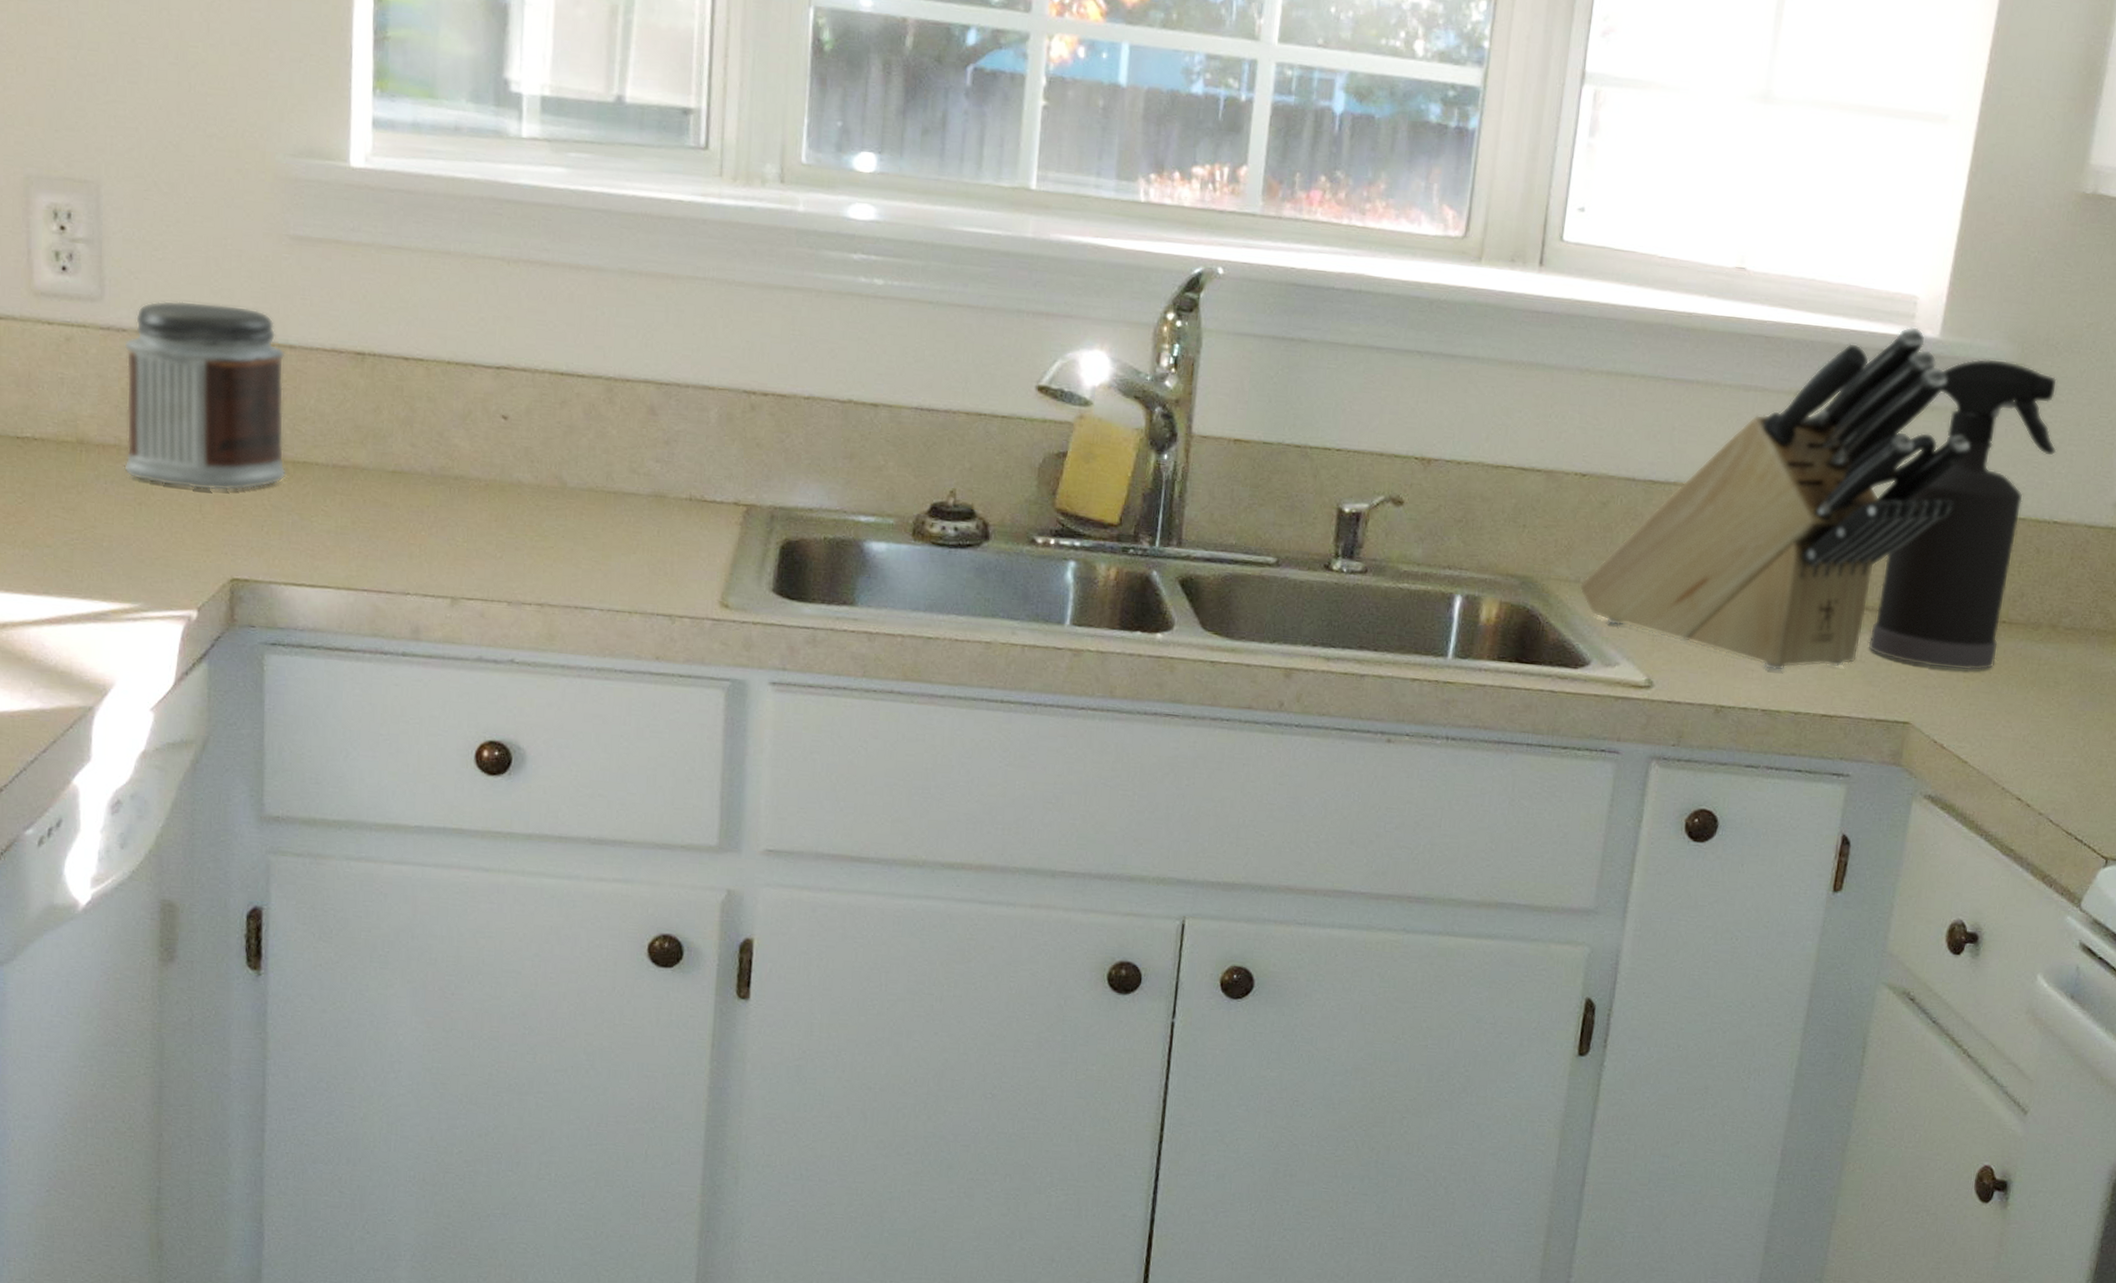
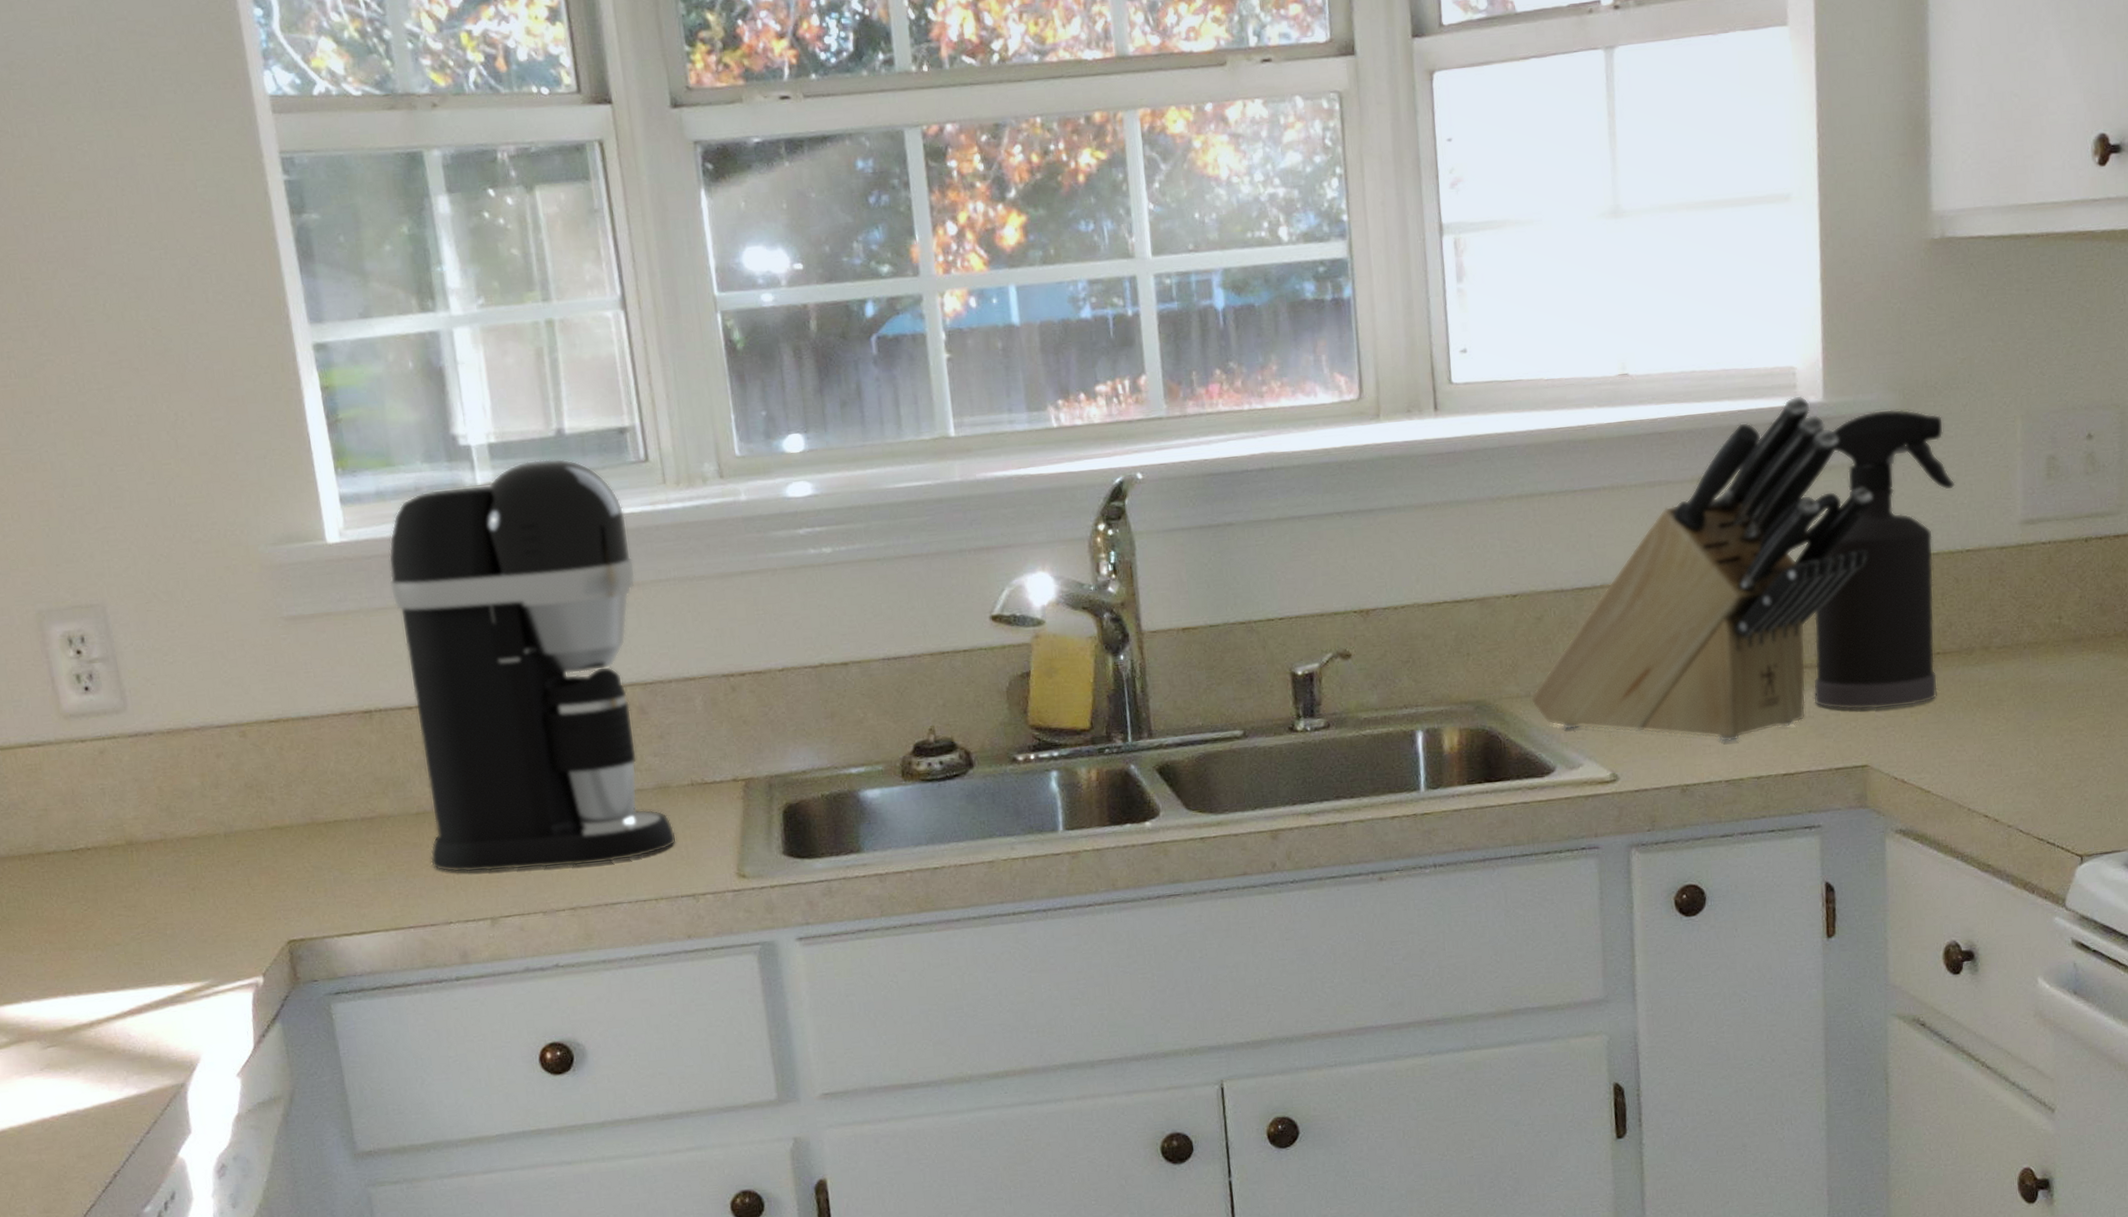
jar: present [124,300,287,491] -> none [153,690,321,868]
coffee maker: none [399,122,673,565] -> present [388,458,676,873]

